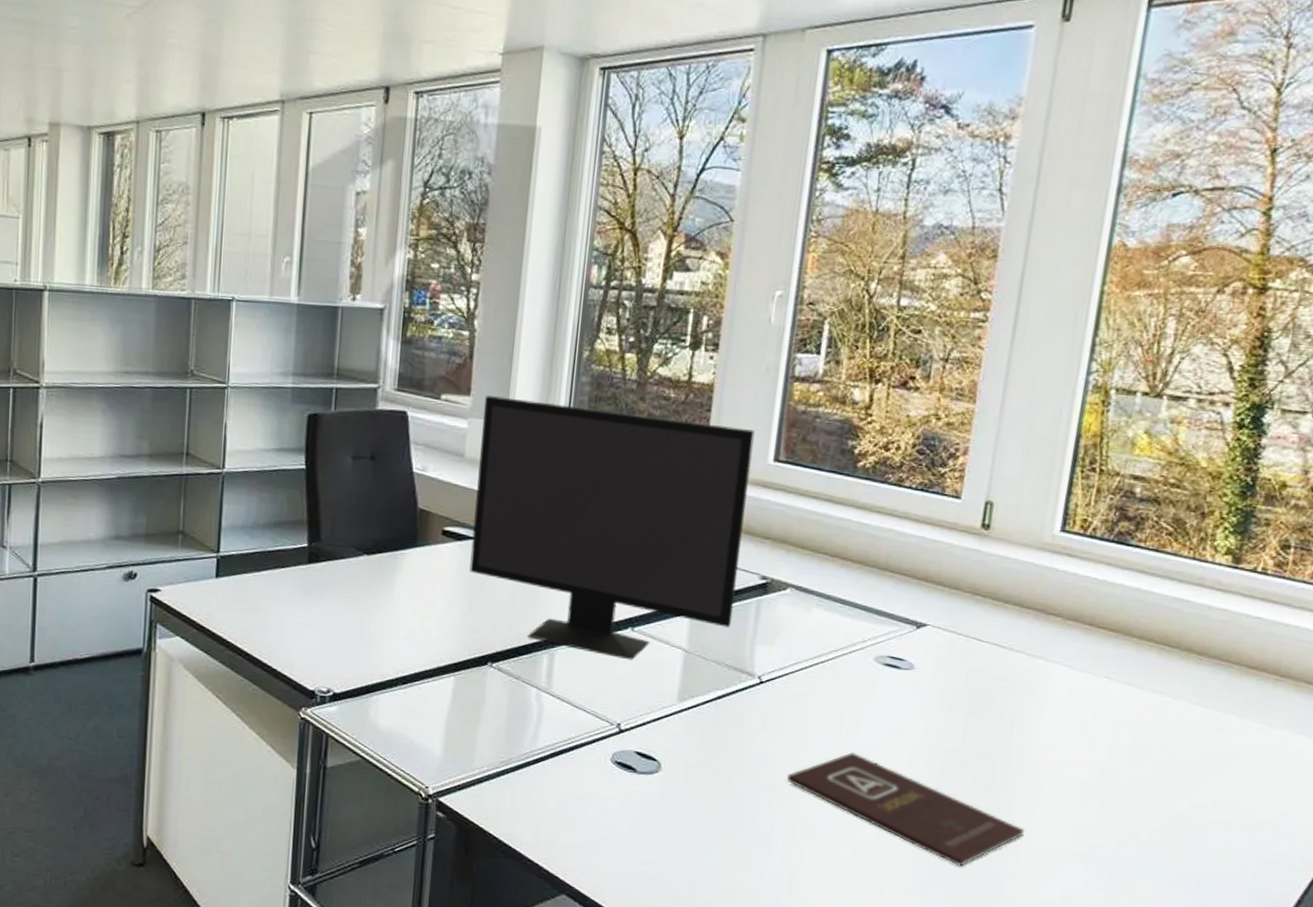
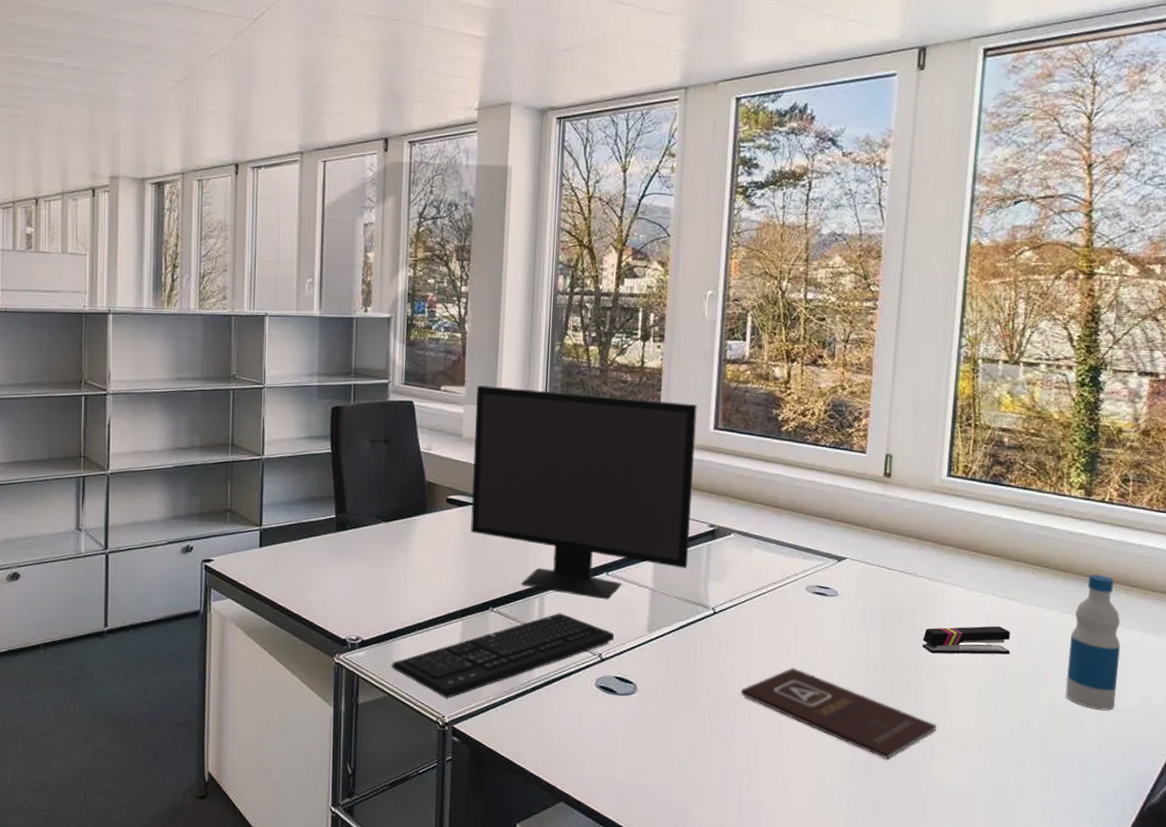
keyboard: none [367,673,637,767] -> present [391,613,615,699]
stapler: none [1013,713,1125,751] -> present [922,626,1011,655]
bottle: none [1187,659,1264,824] -> present [1065,575,1121,710]

